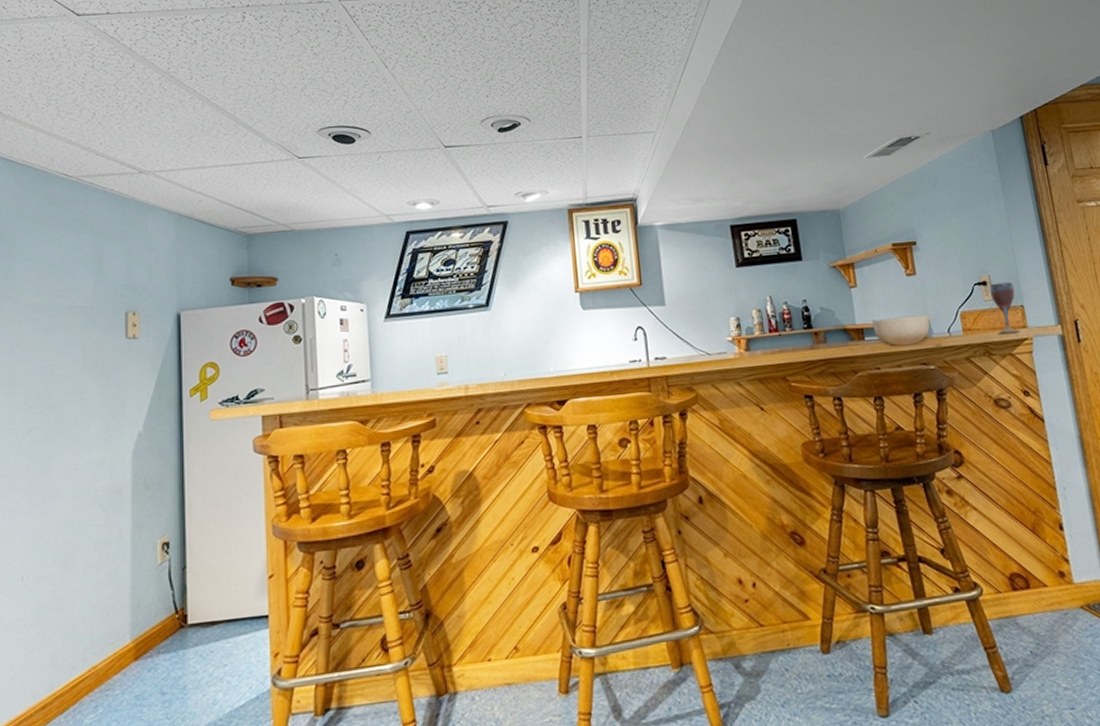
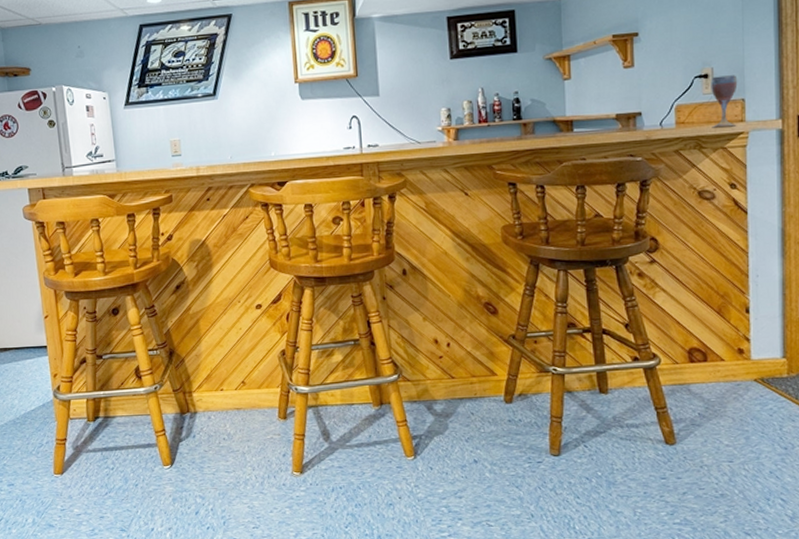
bowl: present [871,315,930,347] -> none [582,108,643,139]

